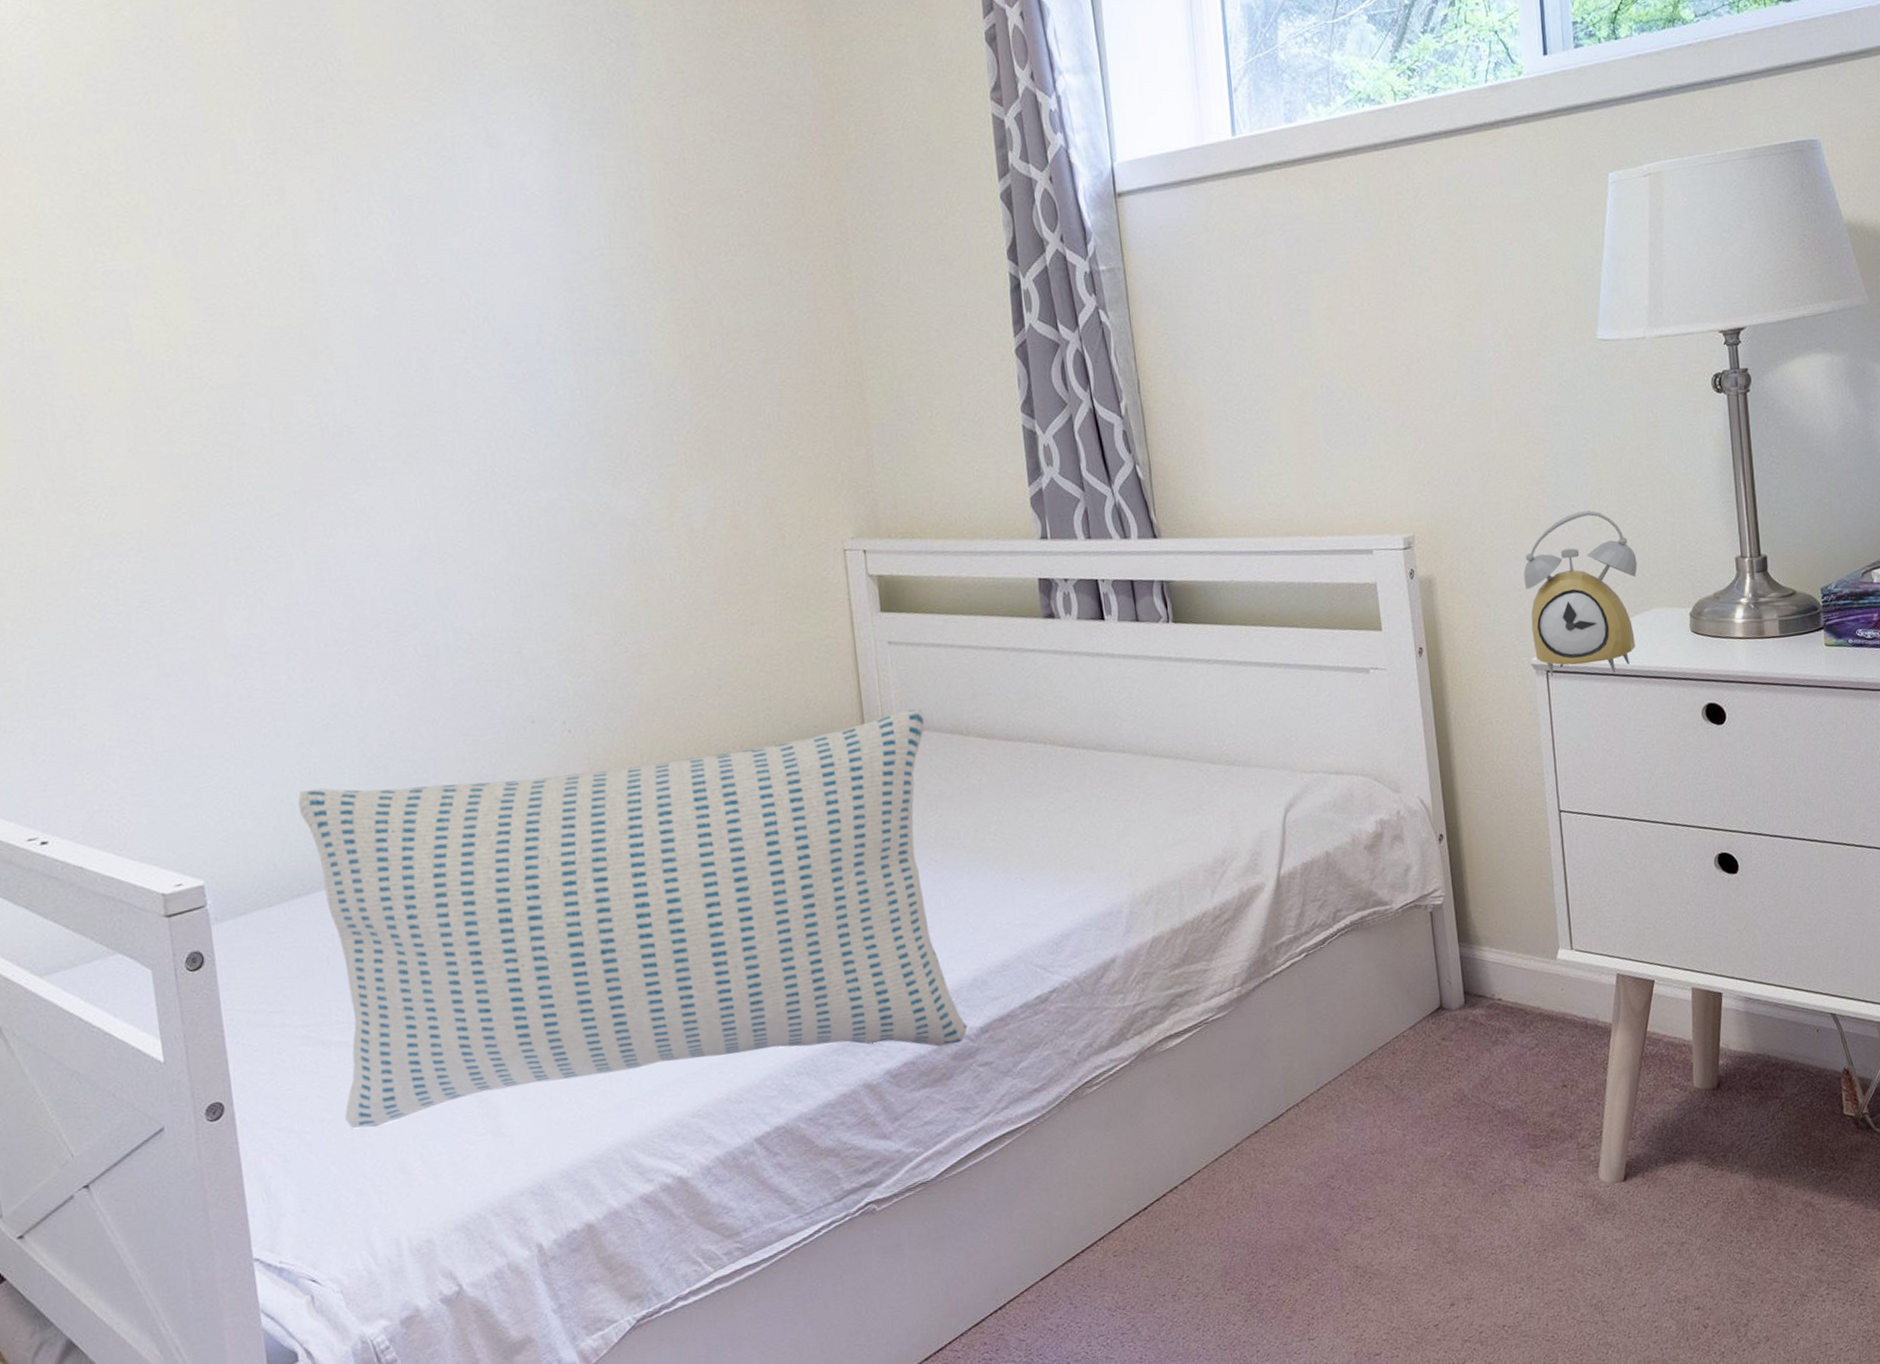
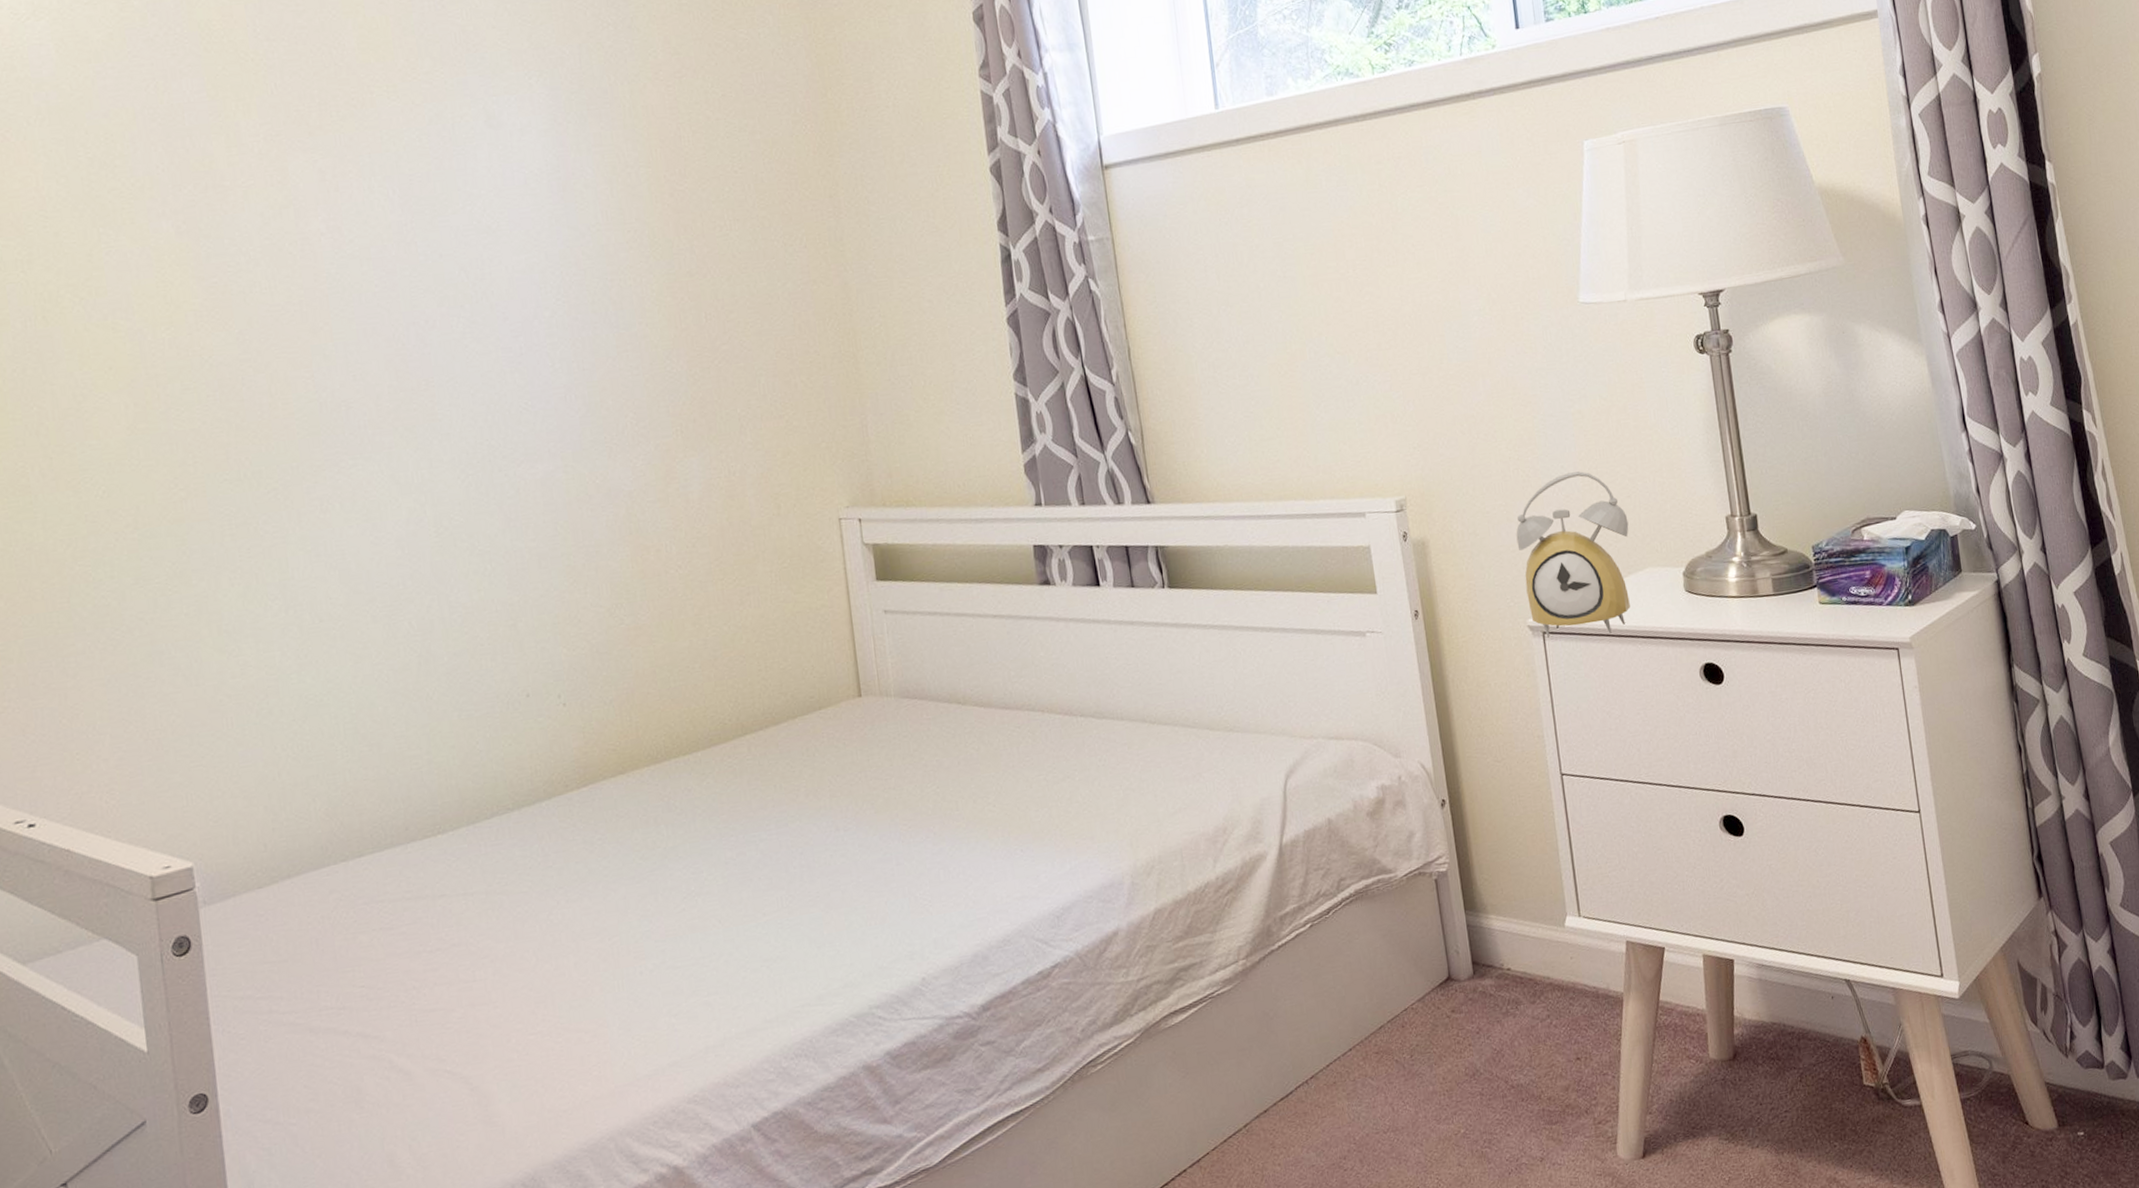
pillow: present [297,709,967,1129] -> none [289,678,968,1120]

